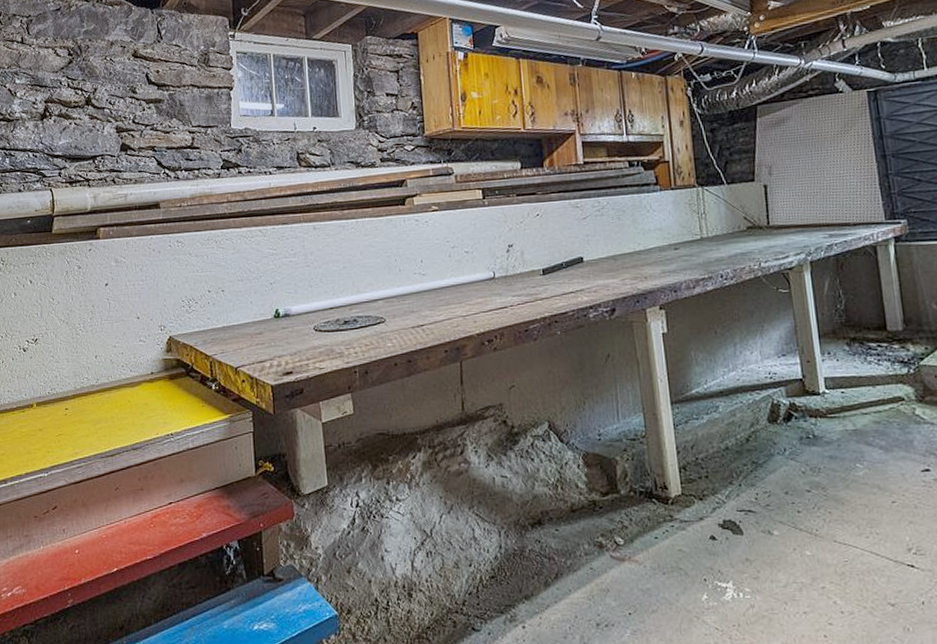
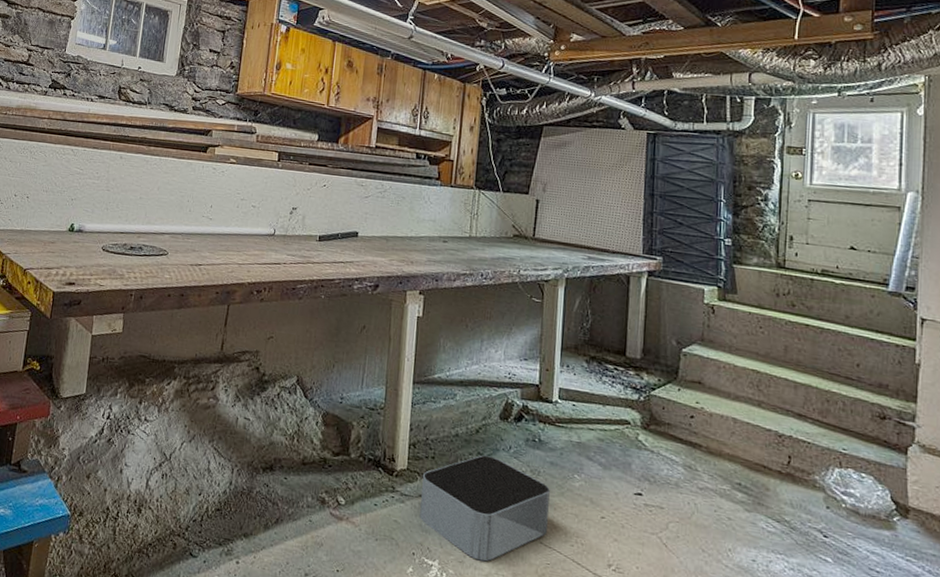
storage bin: none [700,463,839,573] -> present [419,455,550,562]

